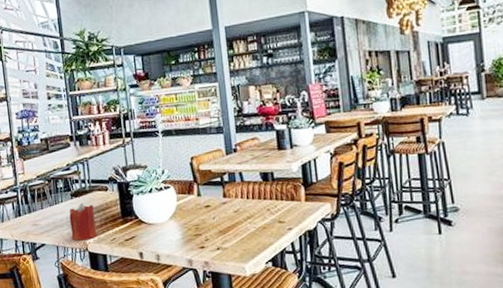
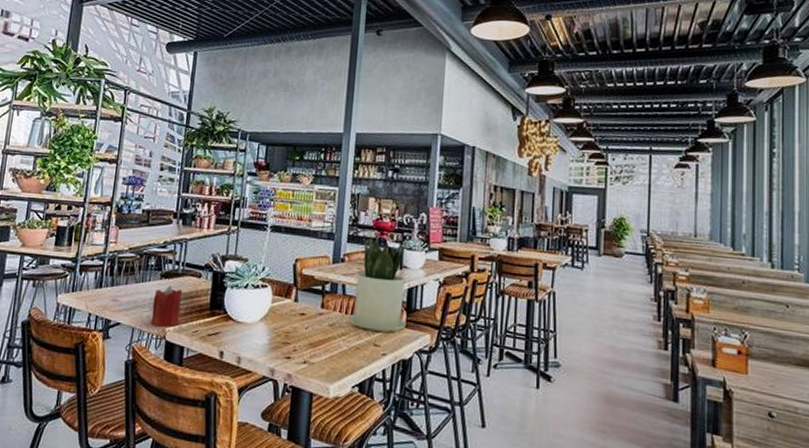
planter: none [250,122,306,210] -> present [348,238,406,332]

